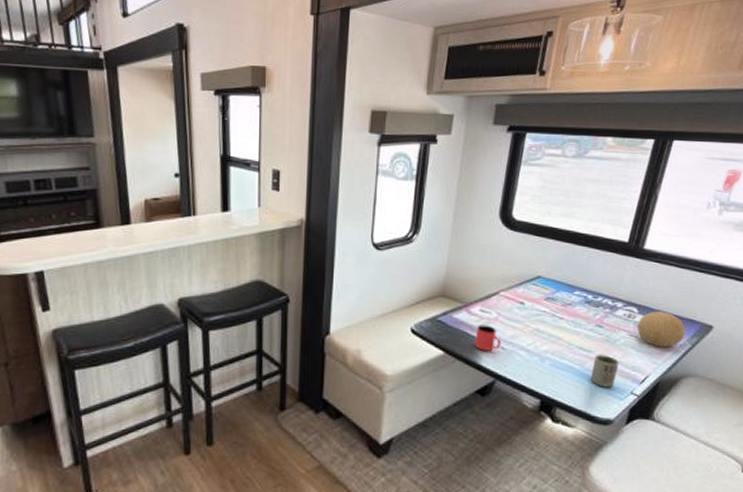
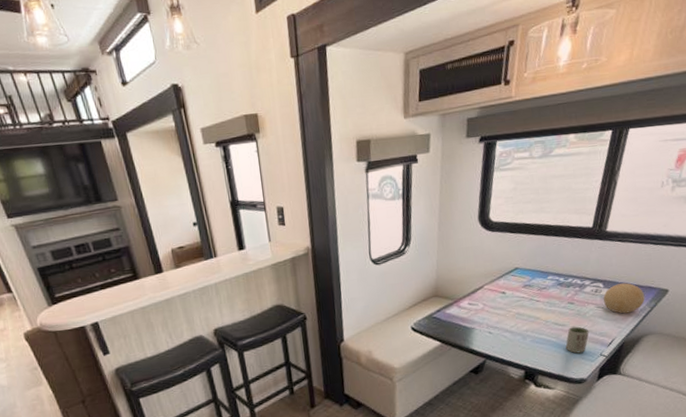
cup: present [474,325,501,351] -> none [466,315,488,337]

